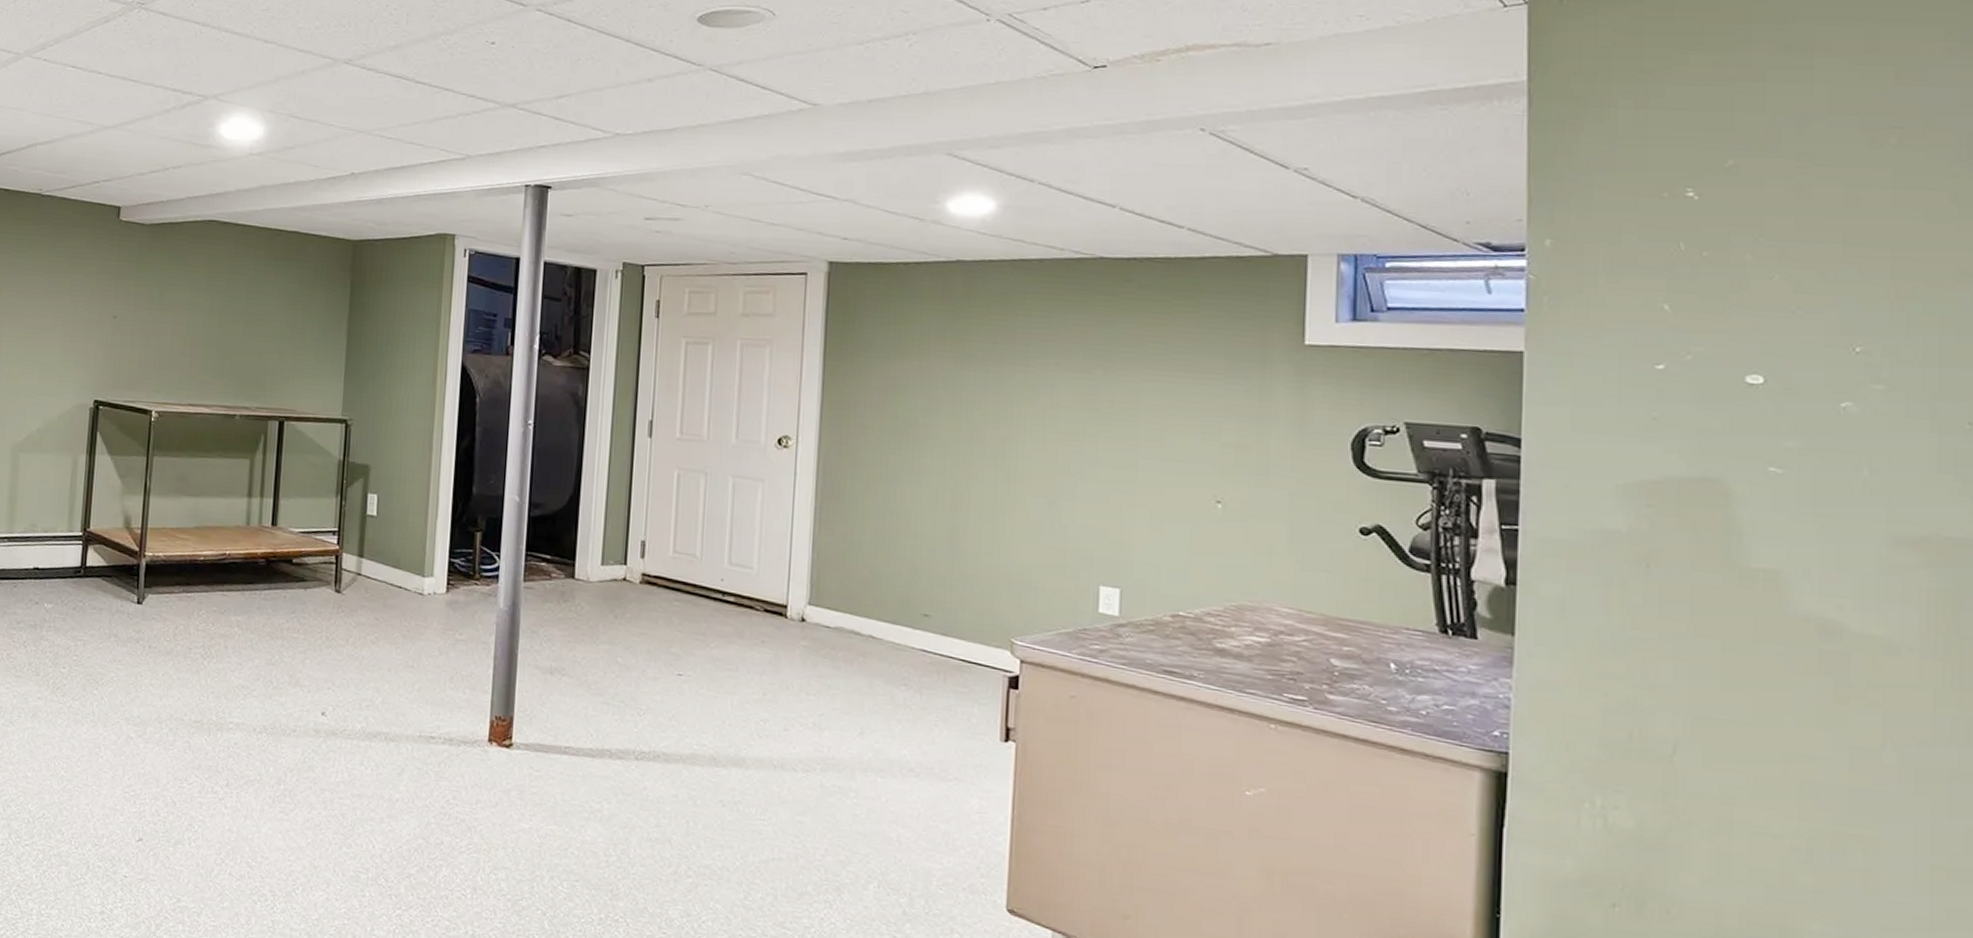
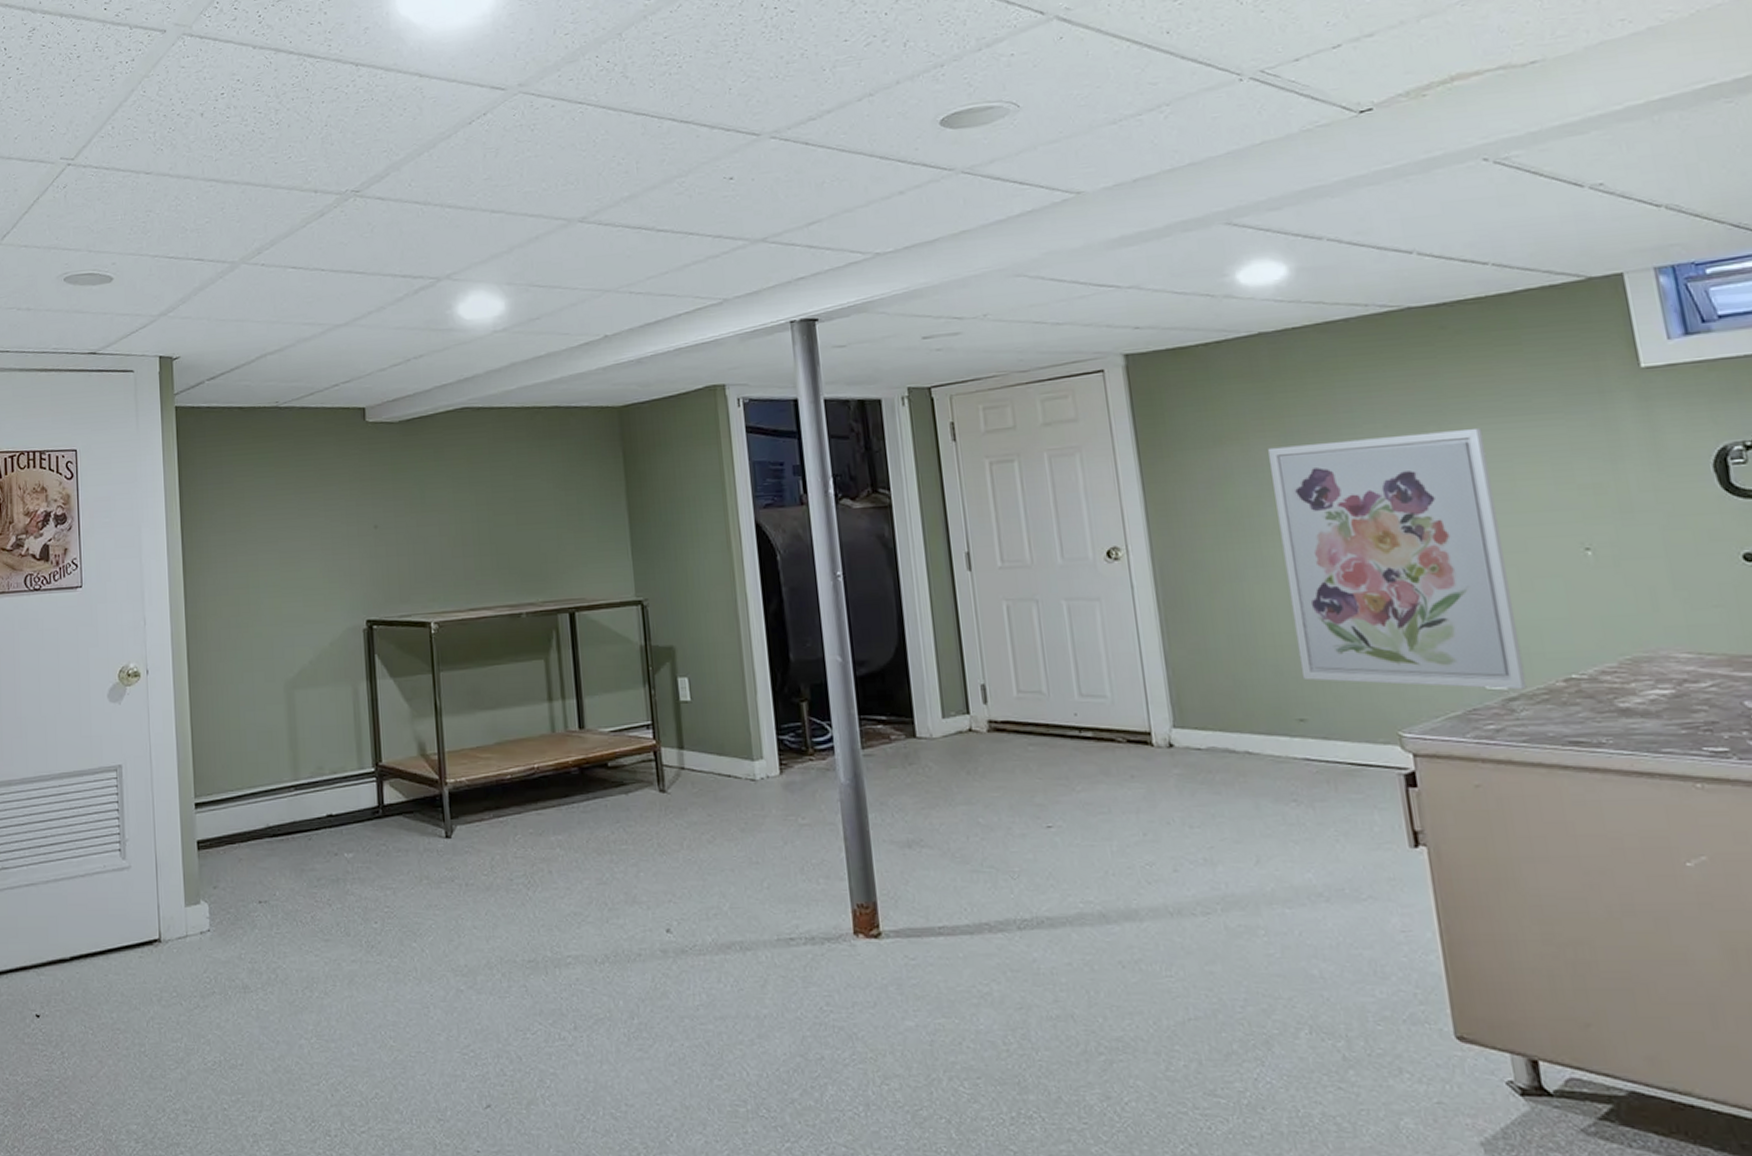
wall art: none [934,367,1145,619] -> present [1268,427,1527,690]

